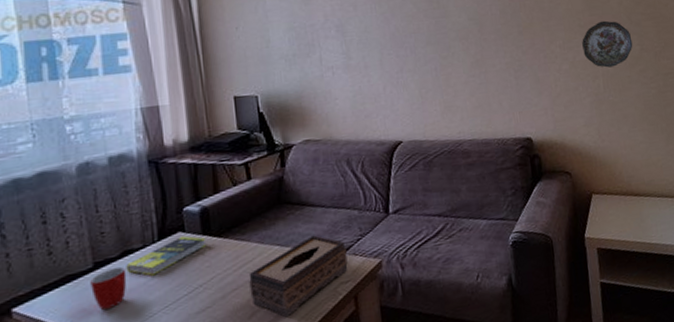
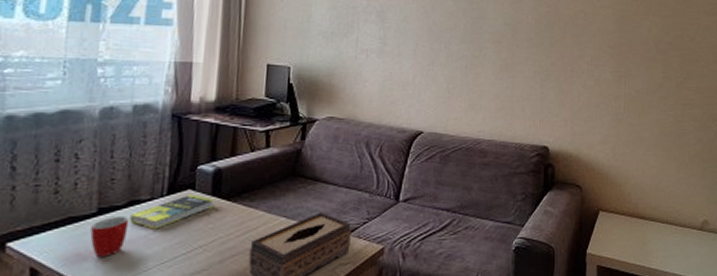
decorative plate: present [582,20,633,68] -> none [609,44,657,90]

